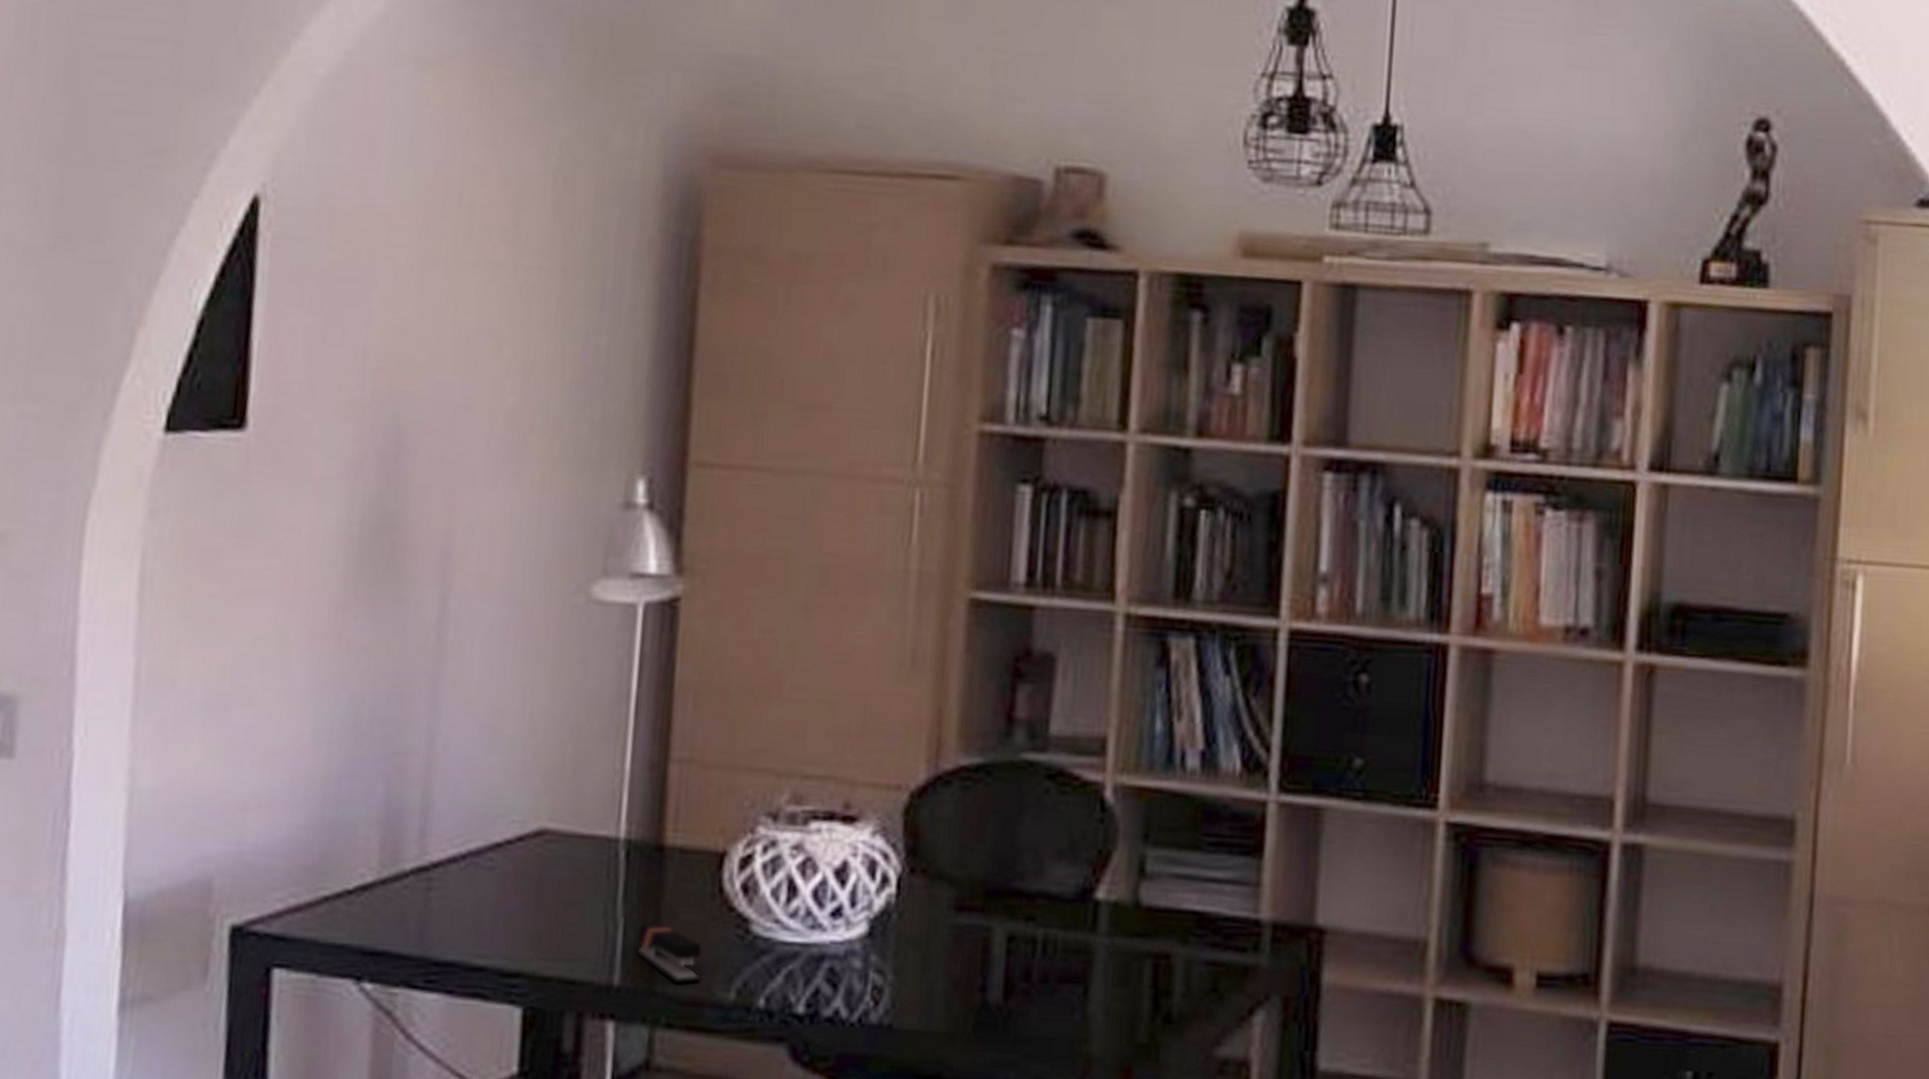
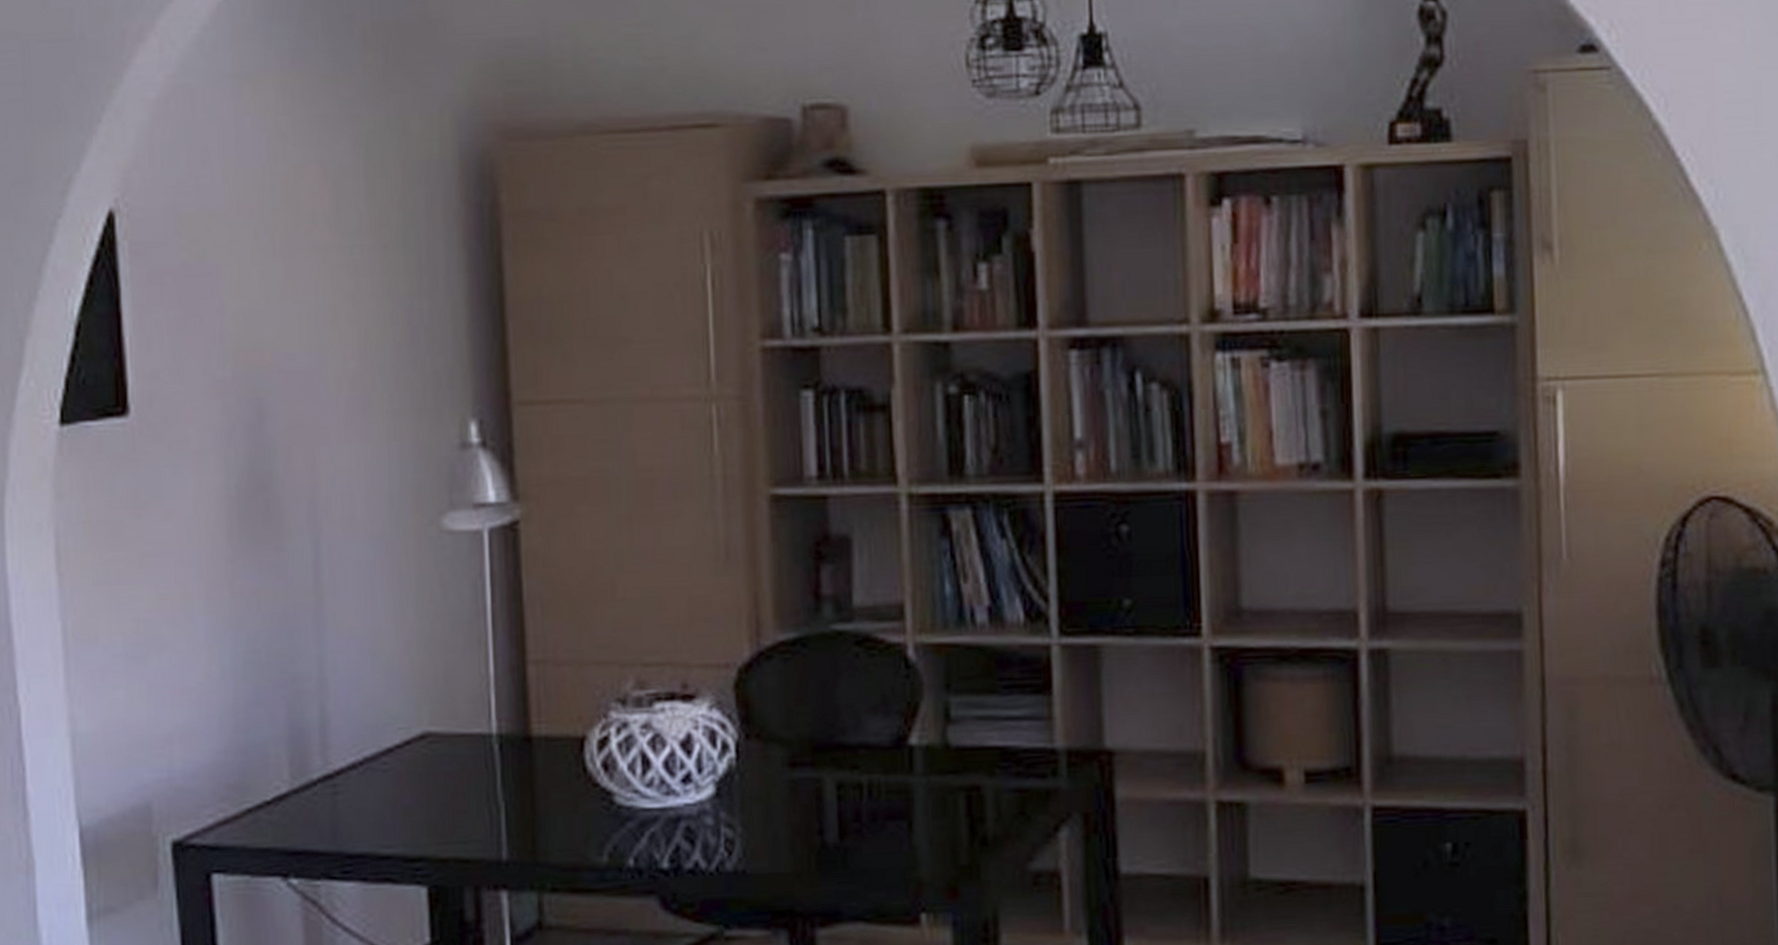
stapler: present [636,922,702,984] -> none [518,802,577,853]

